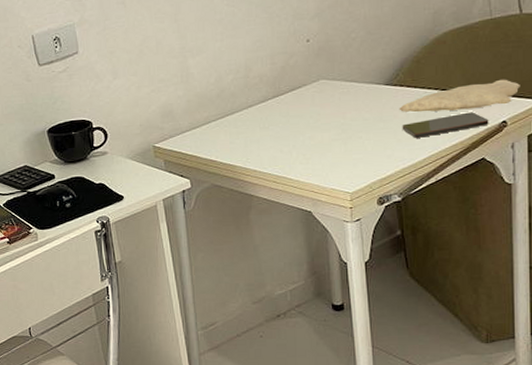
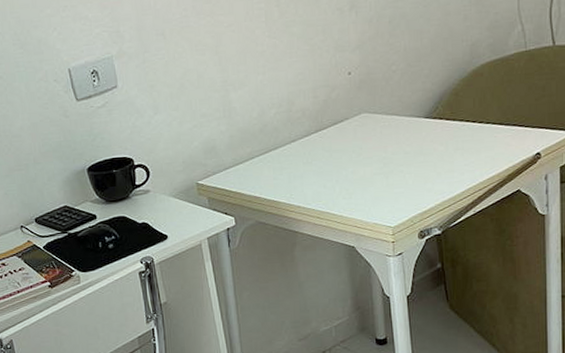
tissue: present [399,79,520,113] -> none [438,111,553,146]
phone: present [402,112,489,138] -> none [441,144,524,171]

